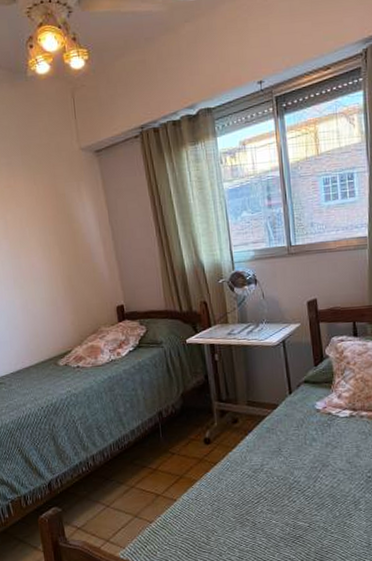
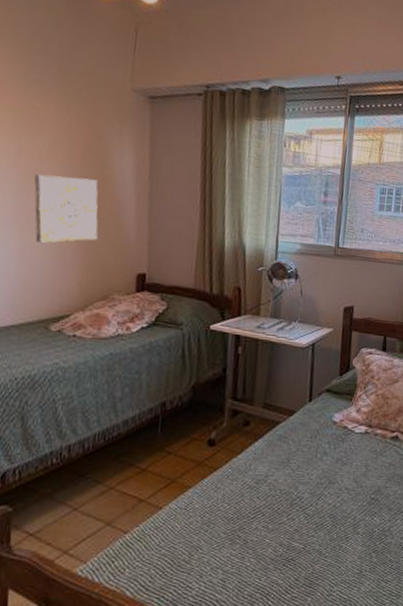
wall art: none [21,234,79,296] -> present [34,174,99,243]

